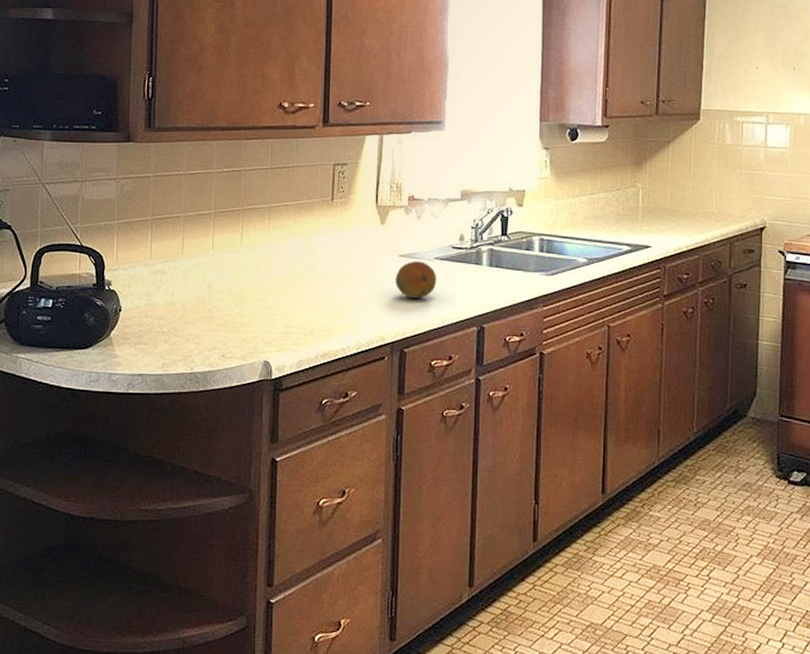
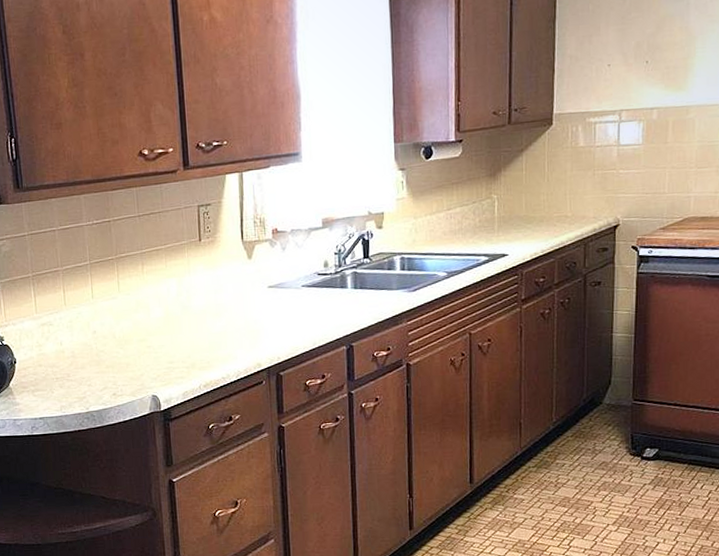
fruit: present [395,261,437,298] -> none [266,290,306,326]

